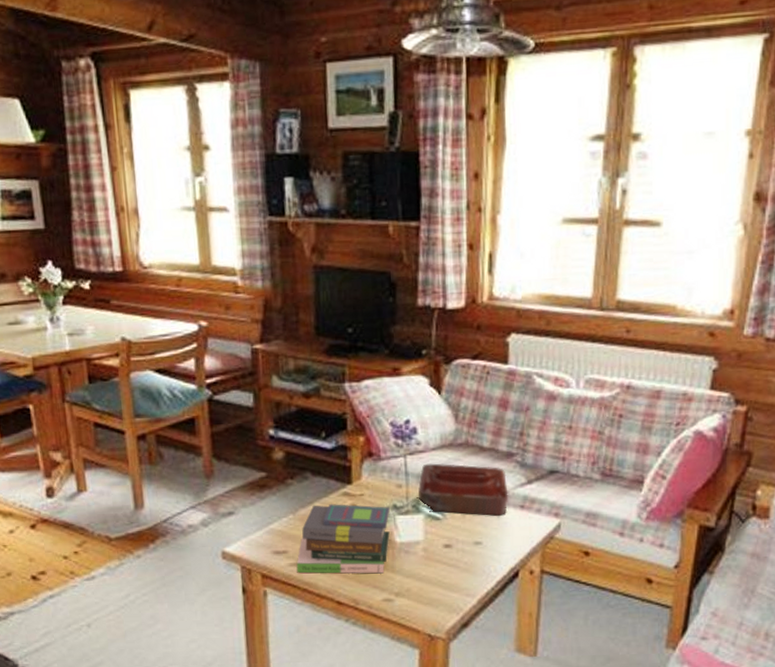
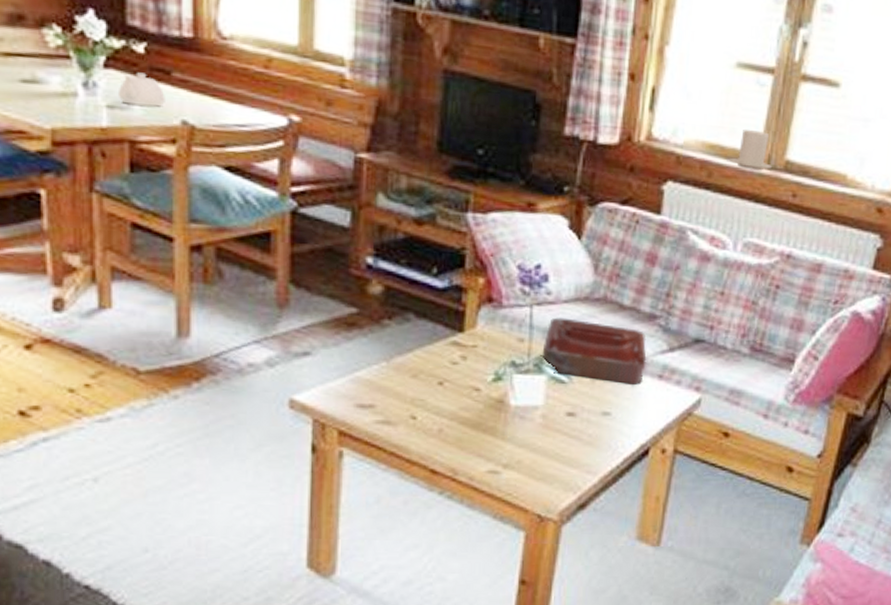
teapot: none [74,304,108,331] -> present [117,72,165,108]
books: present [296,504,390,574] -> none [384,353,507,441]
candle: none [565,277,604,314] -> present [729,128,772,171]

